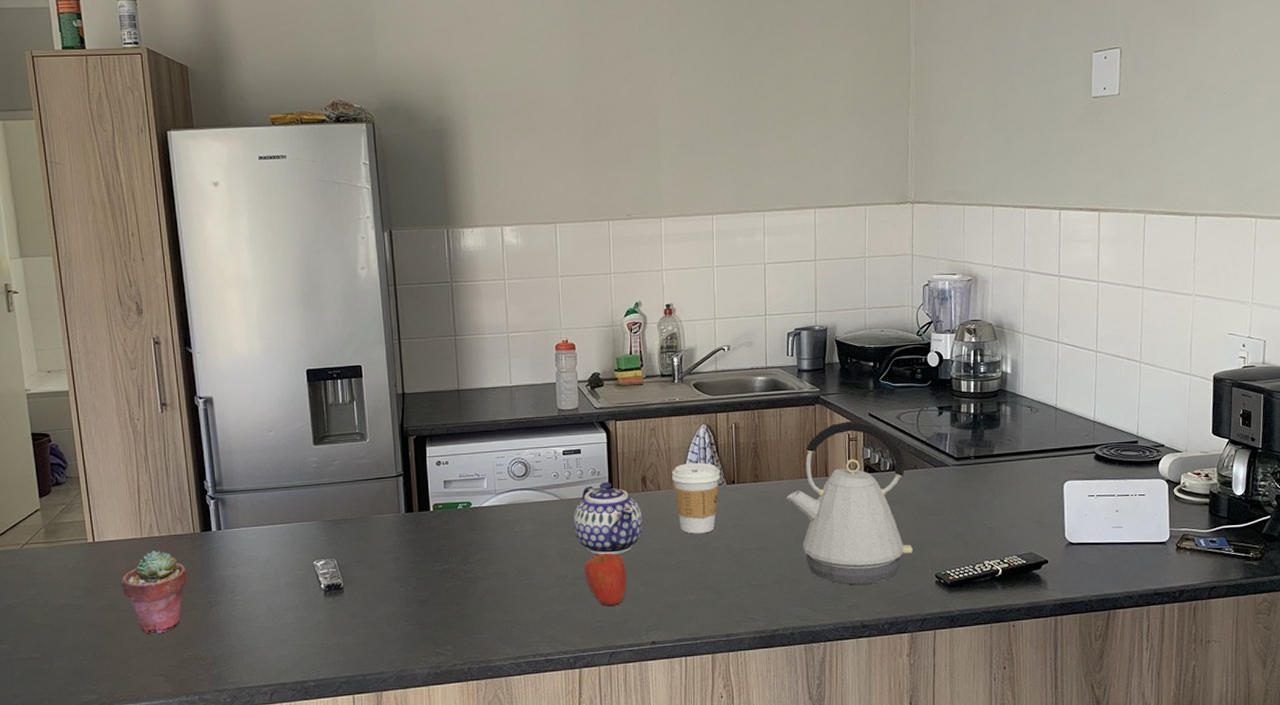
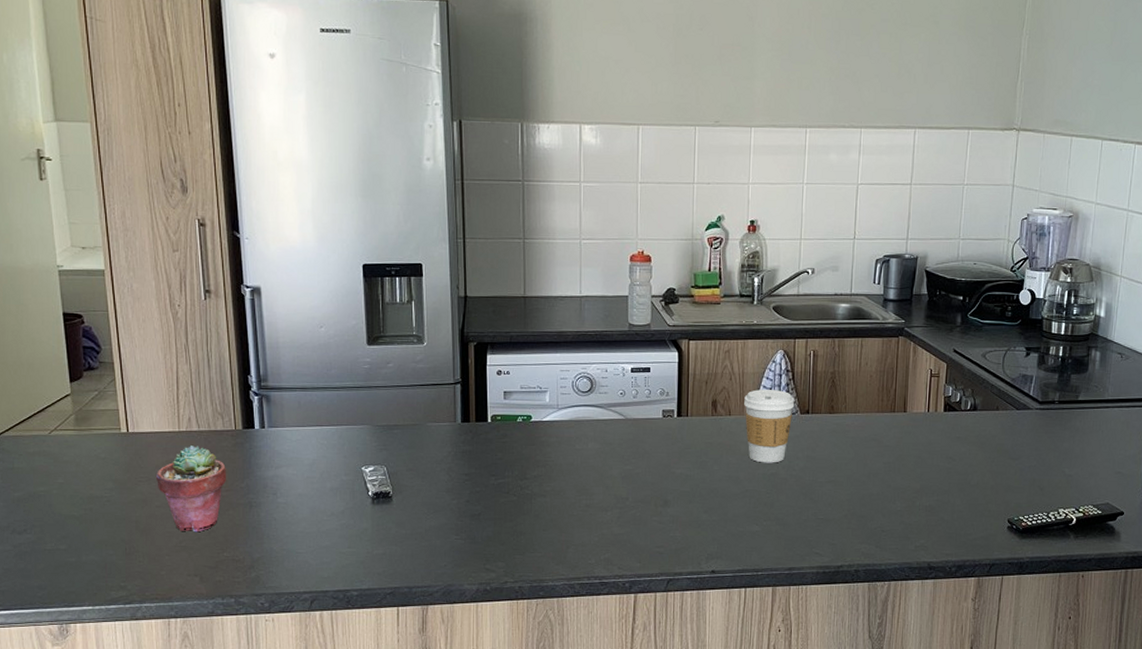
teapot: present [573,482,643,555] -> none [637,403,710,479]
apple: present [584,553,627,605] -> none [646,477,690,531]
kettle: present [786,421,913,585] -> none [861,356,988,525]

